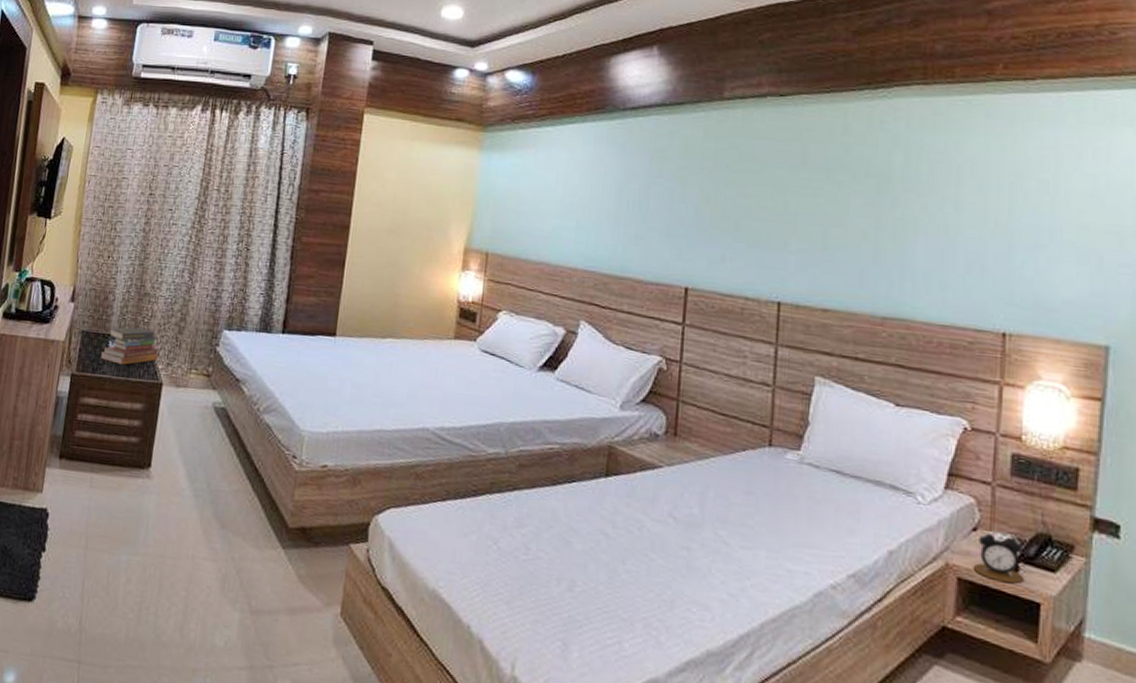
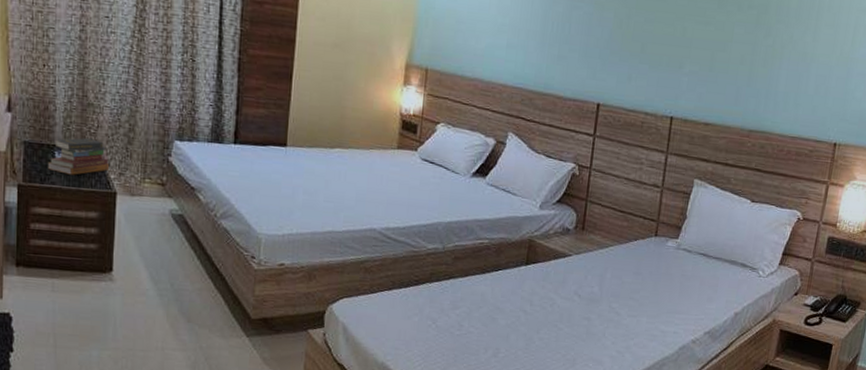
alarm clock: present [972,531,1024,584] -> none [791,295,828,332]

